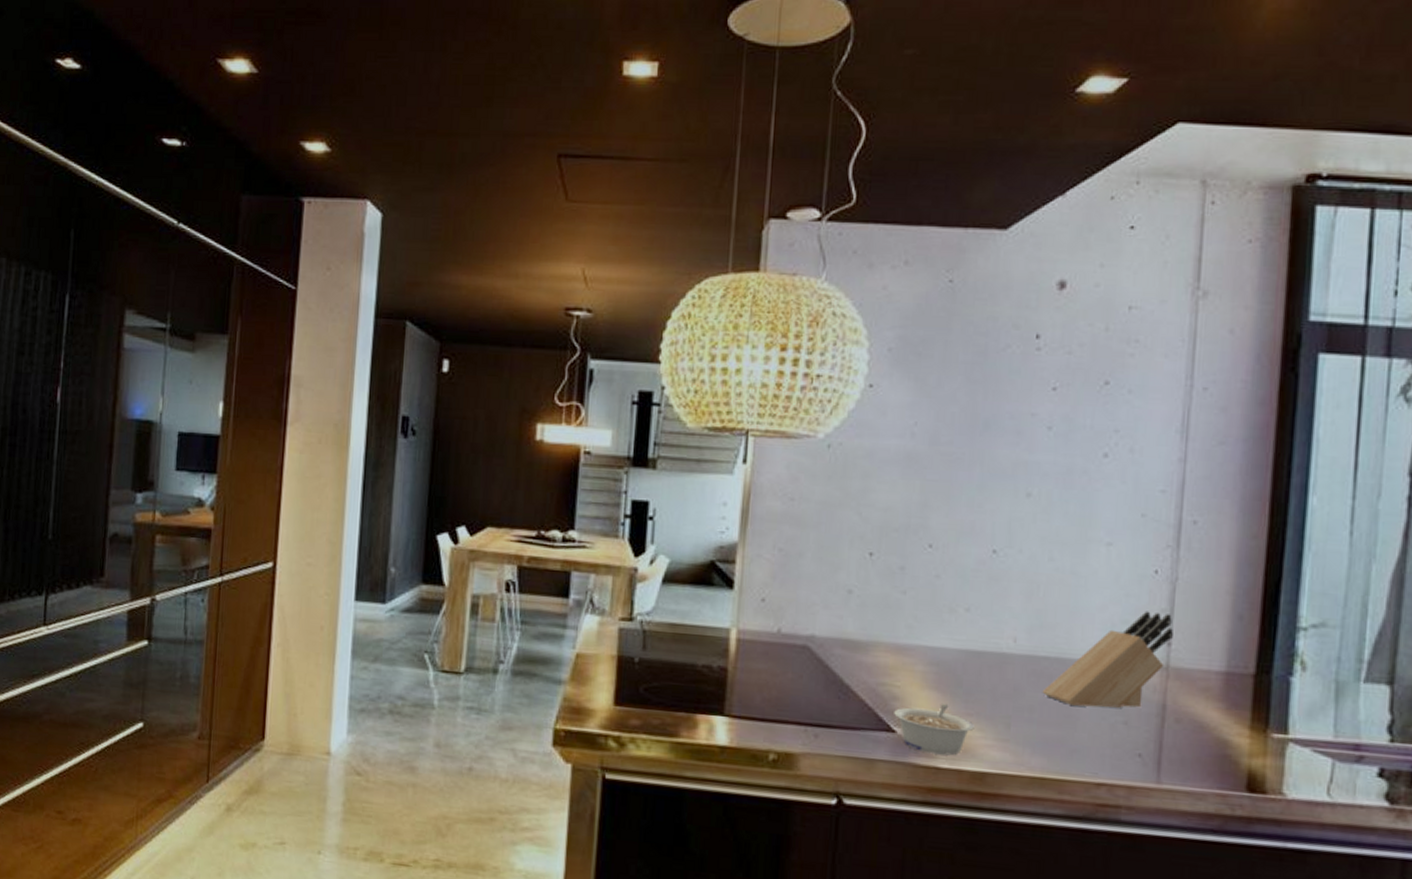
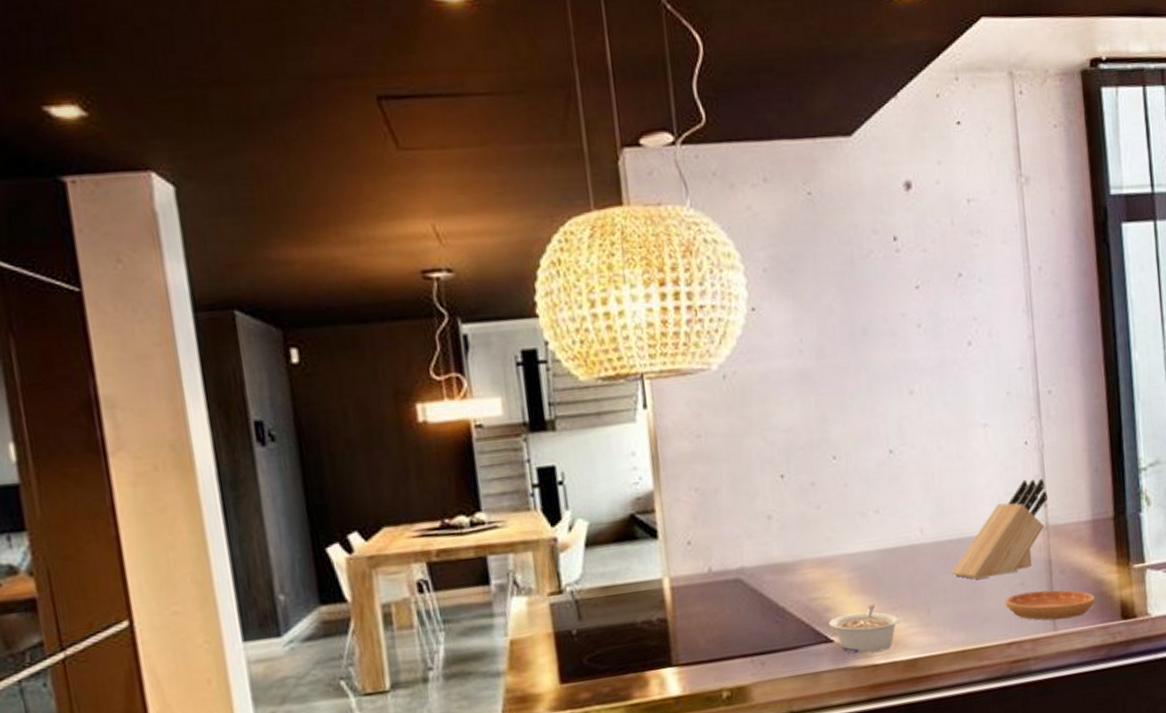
saucer: none [1100,732,1215,776] -> present [1004,589,1095,621]

